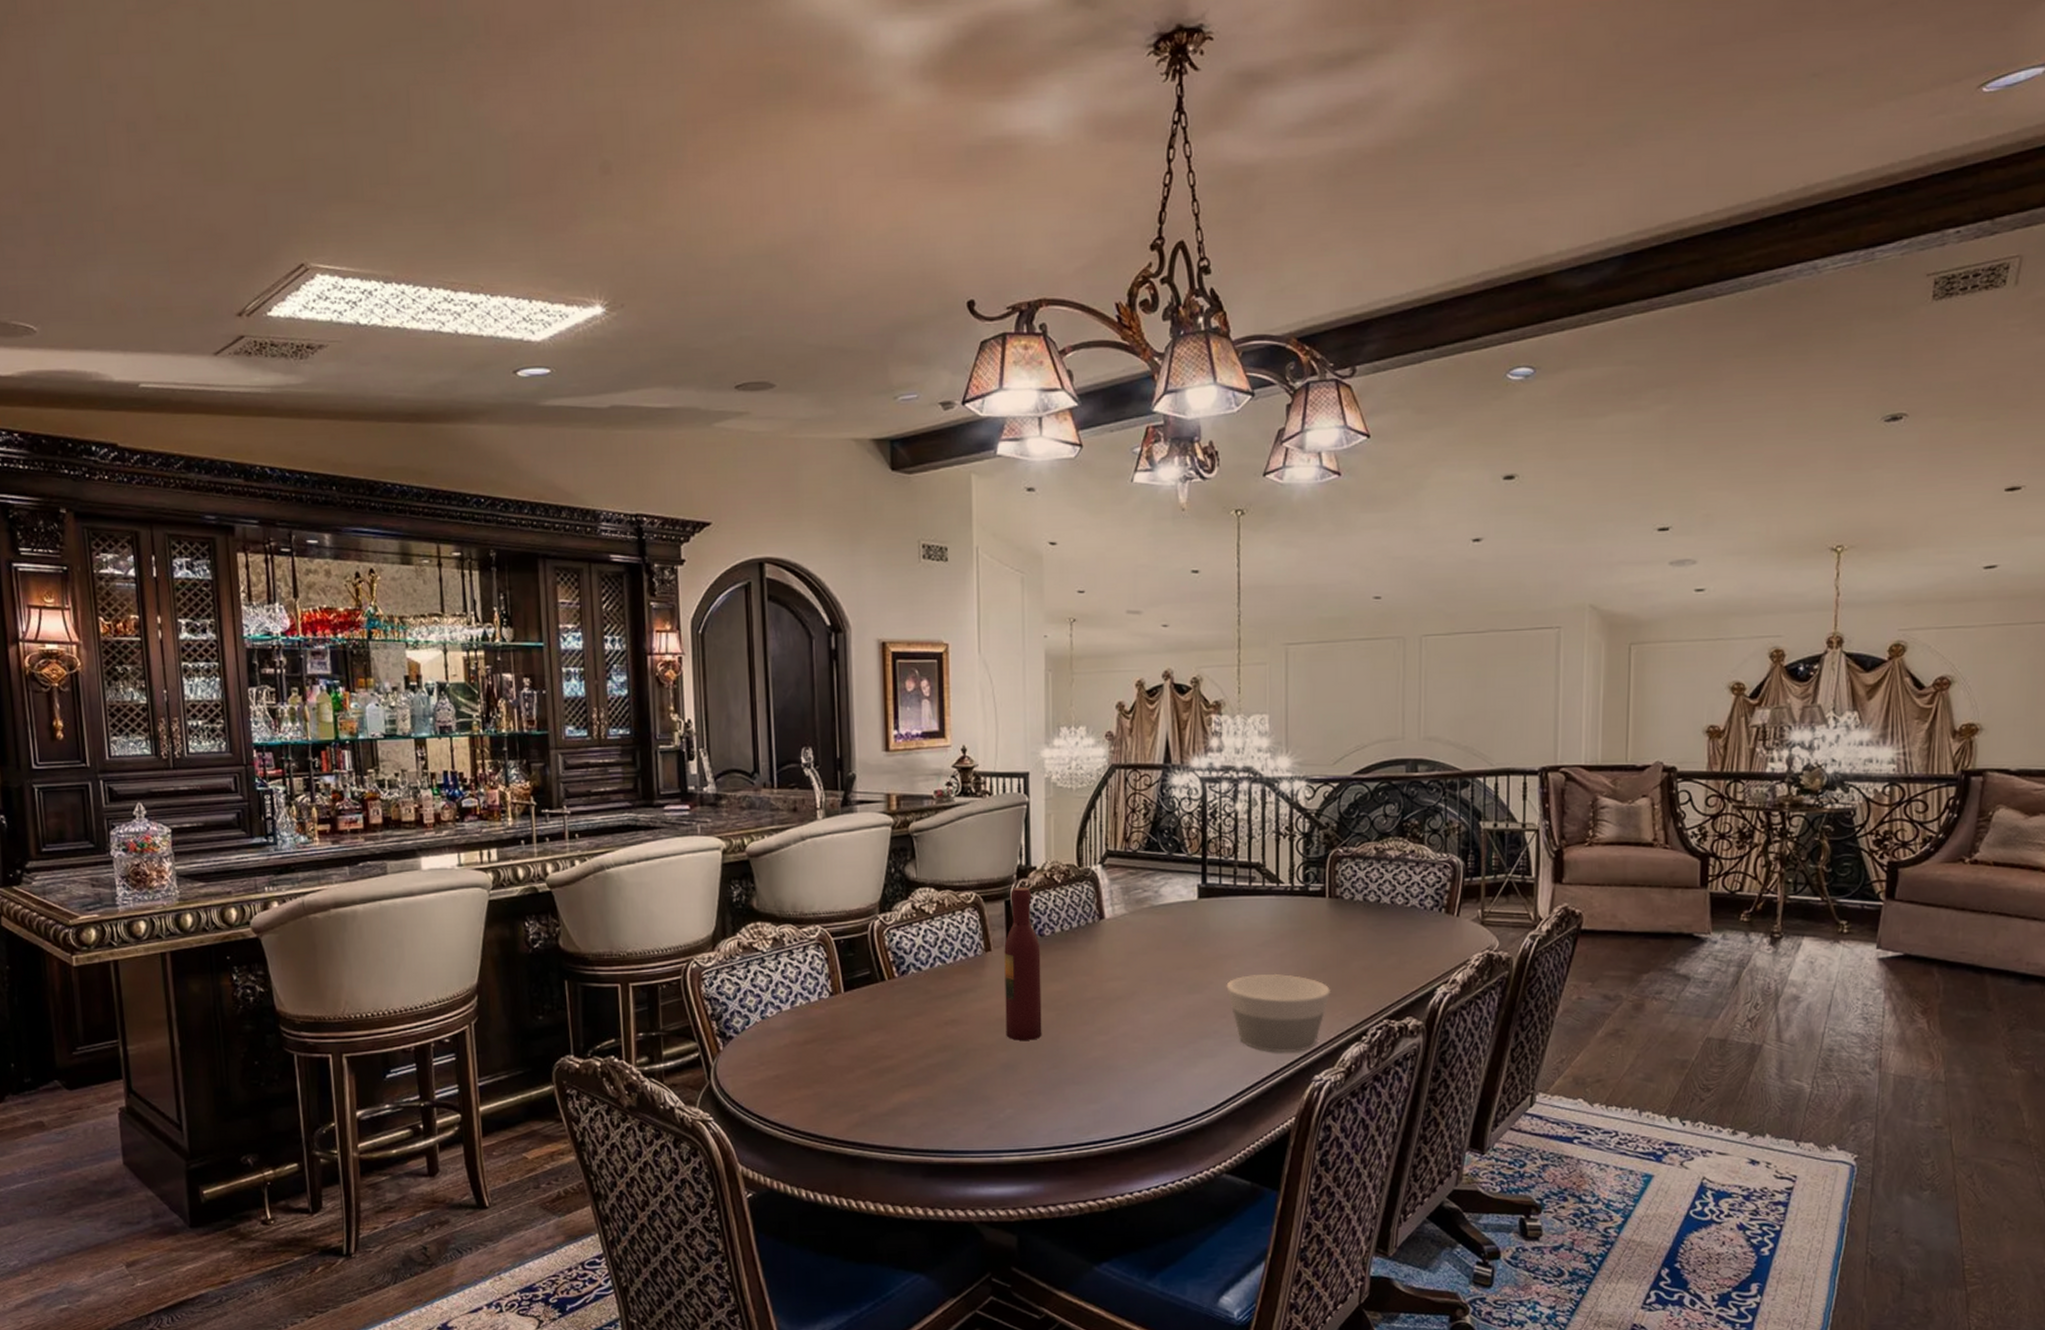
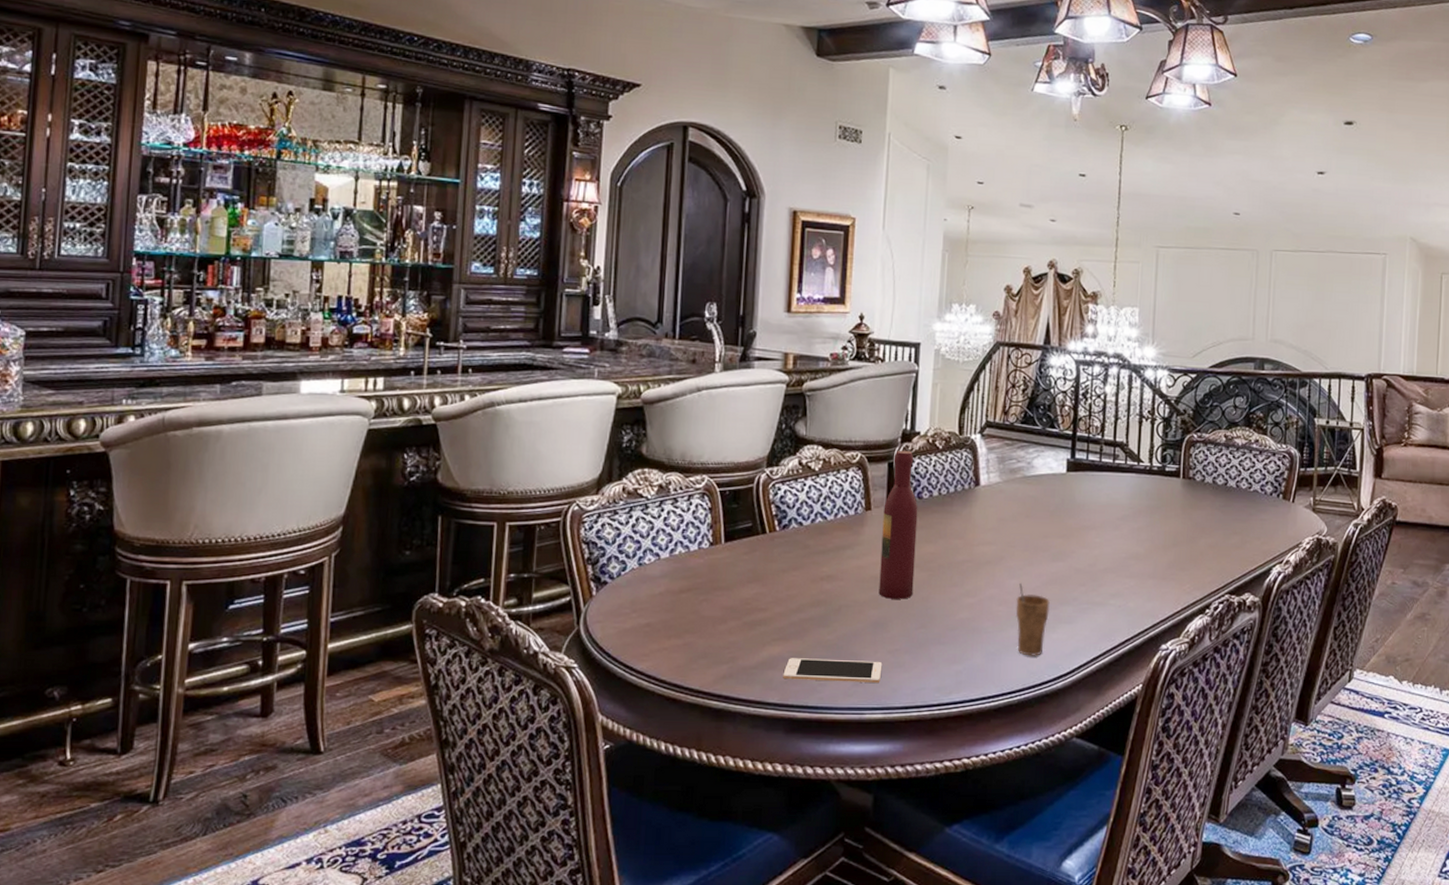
cell phone: none [915,1103,1016,1126] -> present [783,658,883,683]
cup: none [1152,1017,1189,1093] -> present [1015,582,1050,656]
bowl: present [1226,973,1331,1053] -> none [1087,546,1181,622]

